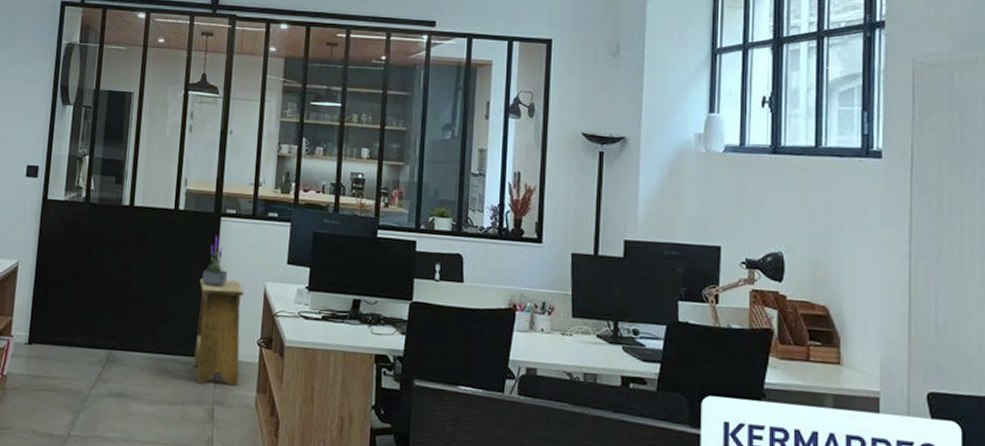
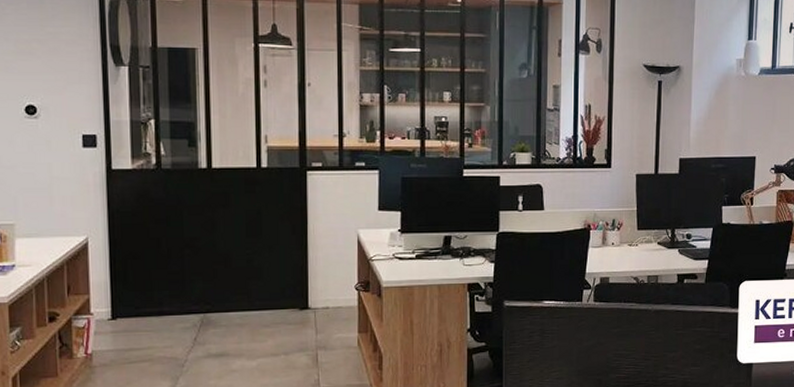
stool: present [193,279,244,387] -> none [291,232,340,333]
potted plant: present [201,236,228,287] -> none [292,190,320,240]

